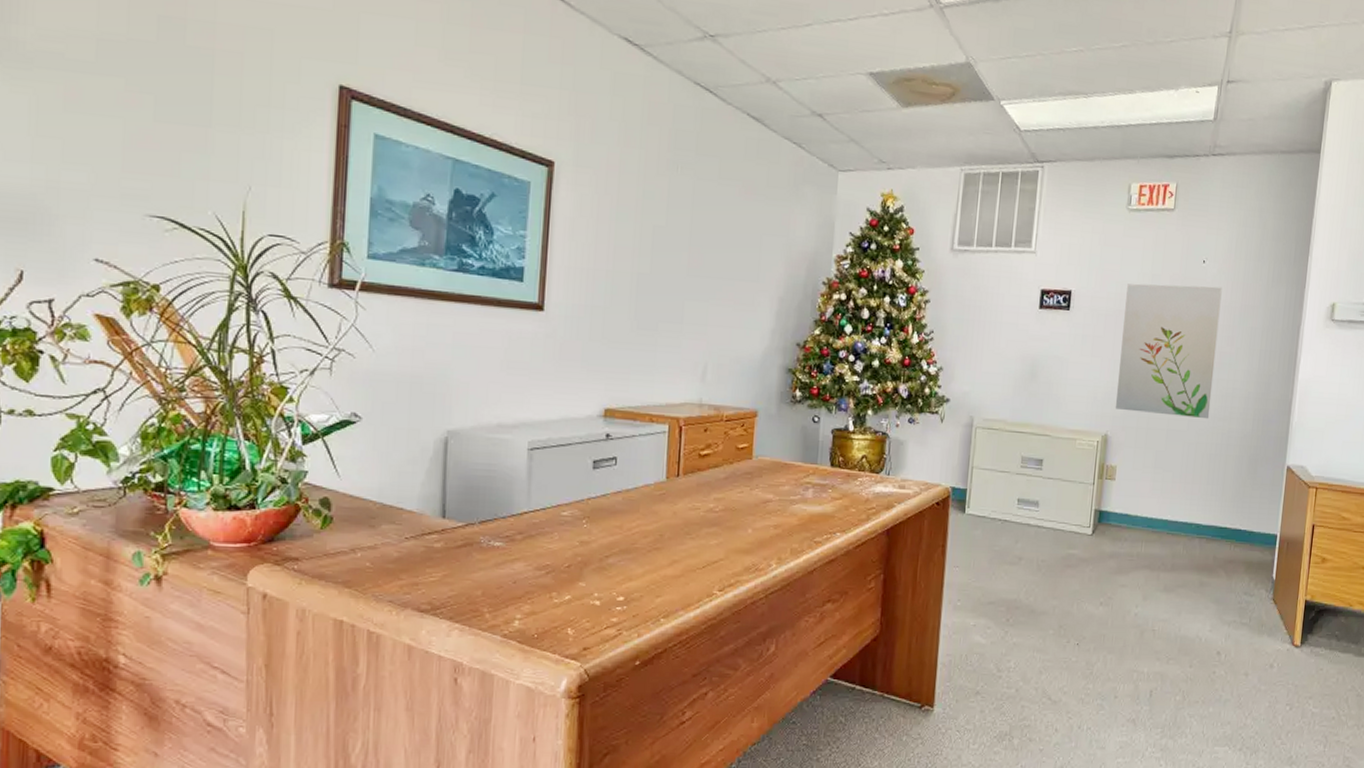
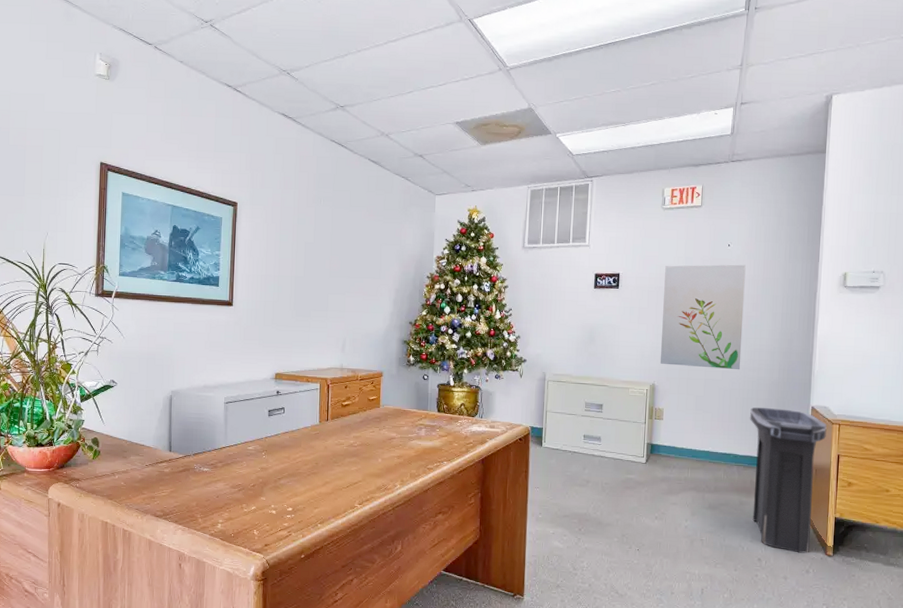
trash can: none [1213,465,1303,644] -> present [750,407,827,553]

